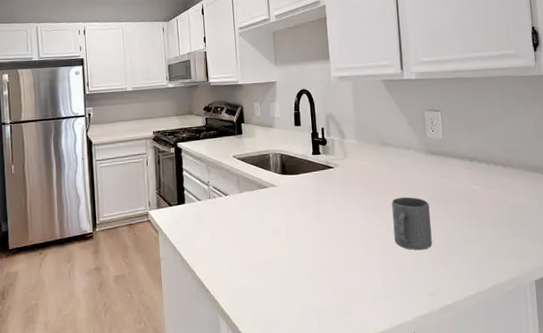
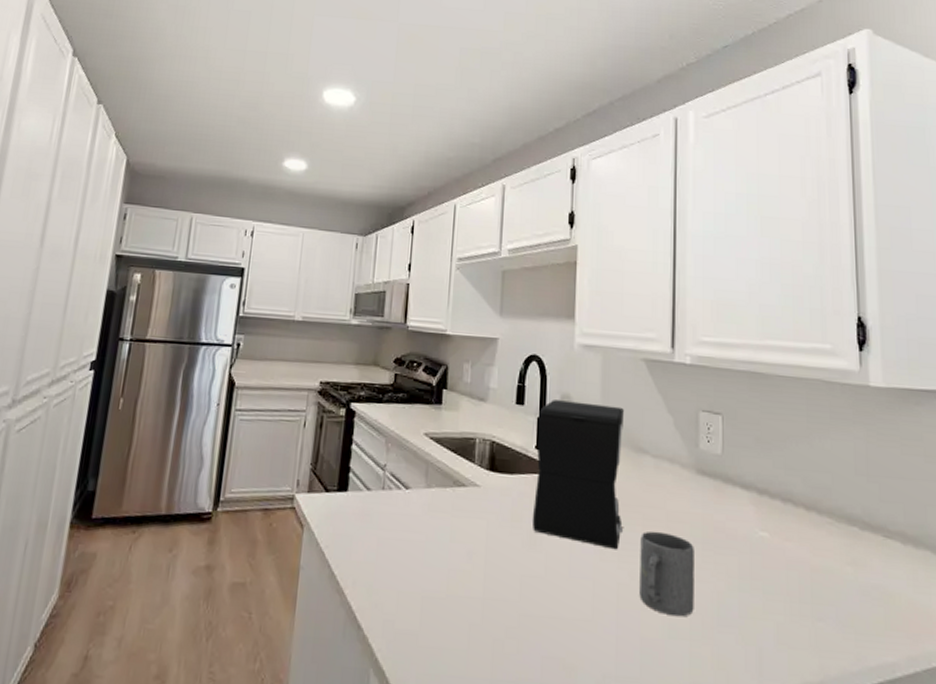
coffee maker: none [311,116,379,214] -> present [532,400,624,550]

